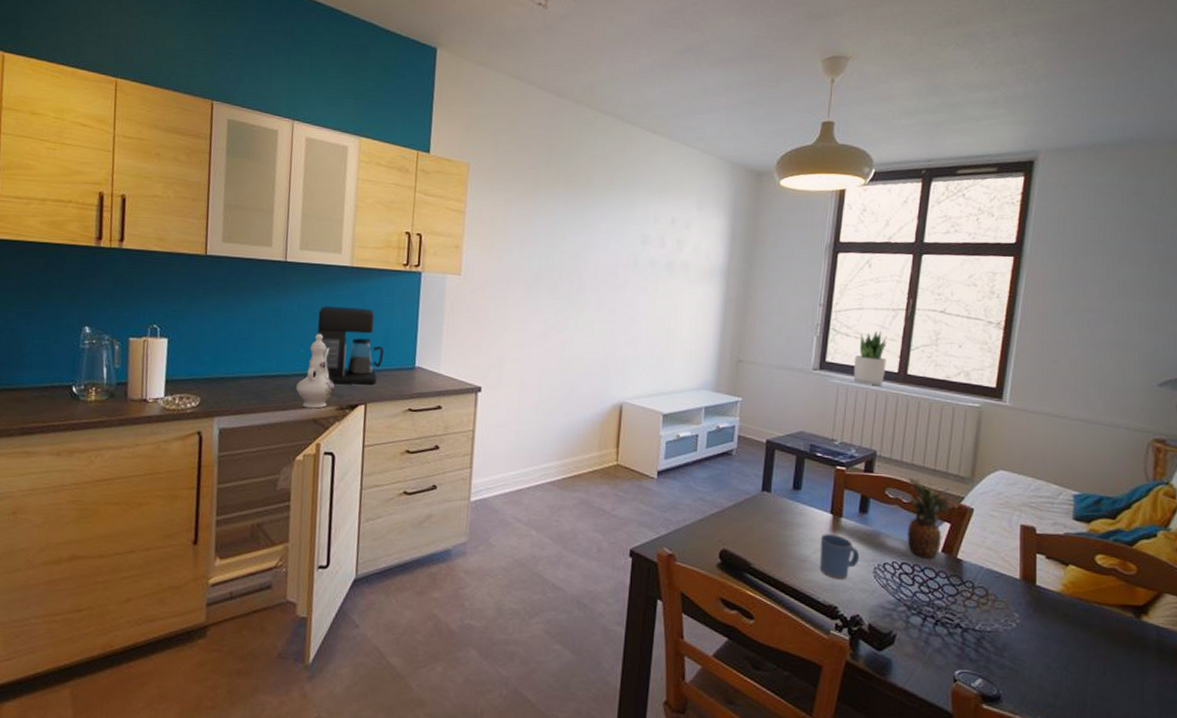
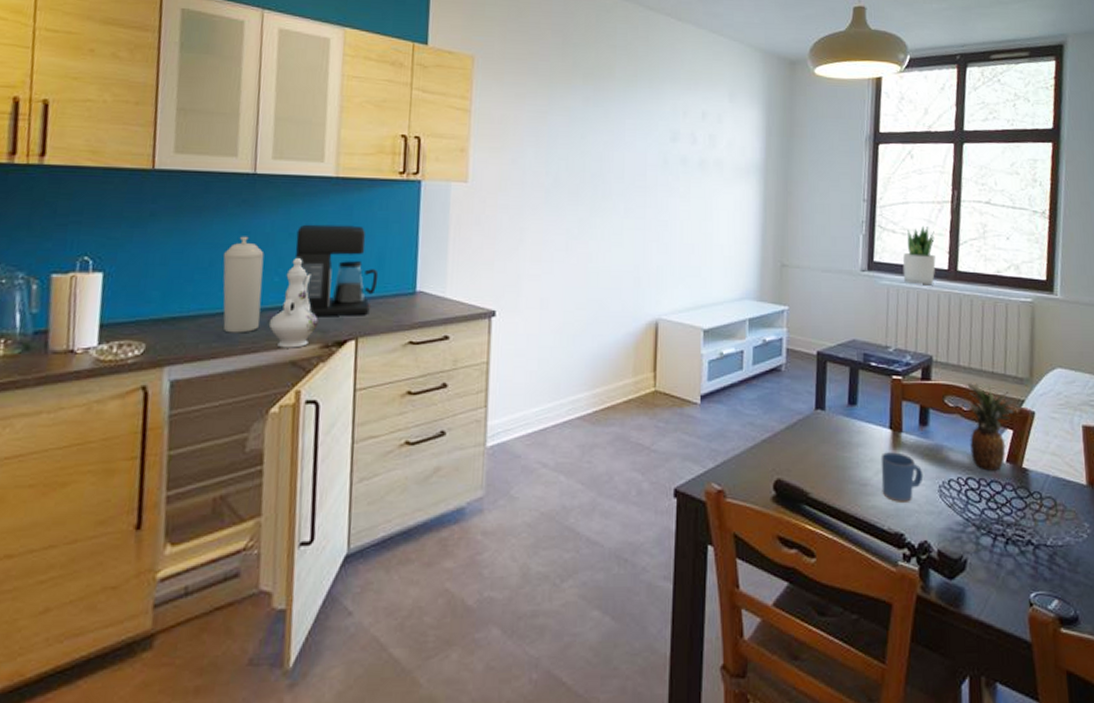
canister: none [260,313,293,394] -> present [222,236,264,333]

